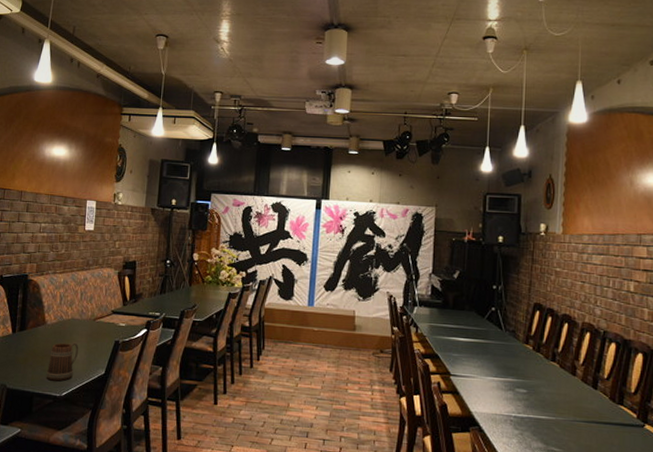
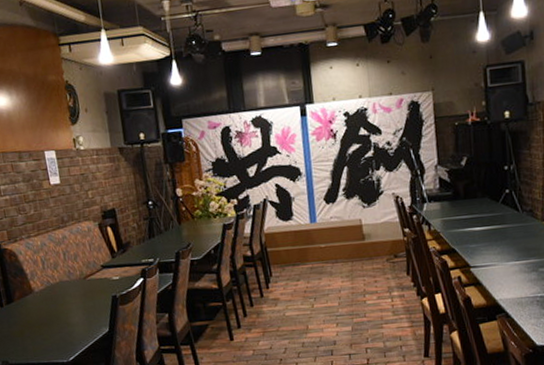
beer mug: present [46,342,79,382] -> none [45,305,76,349]

